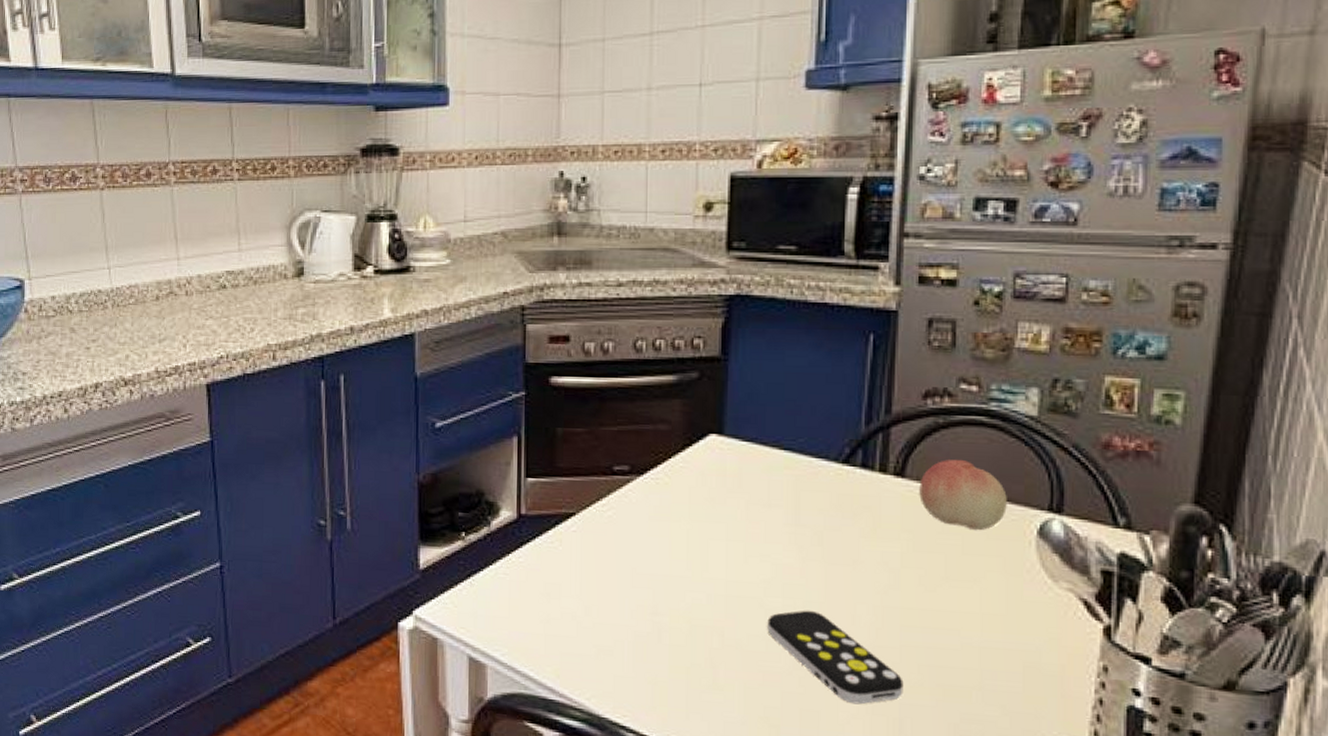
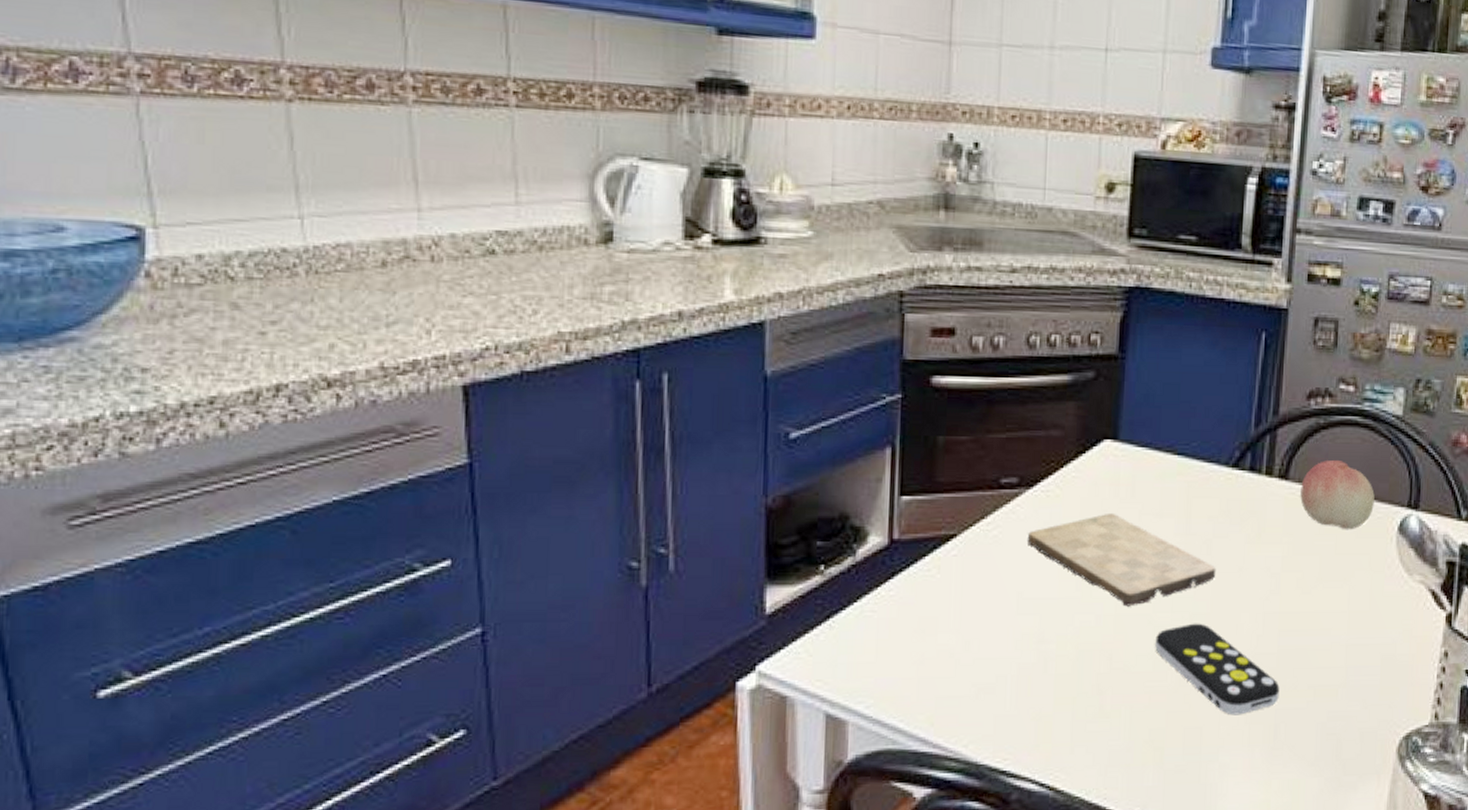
cutting board: none [640,501,829,589] -> present [1028,512,1217,607]

